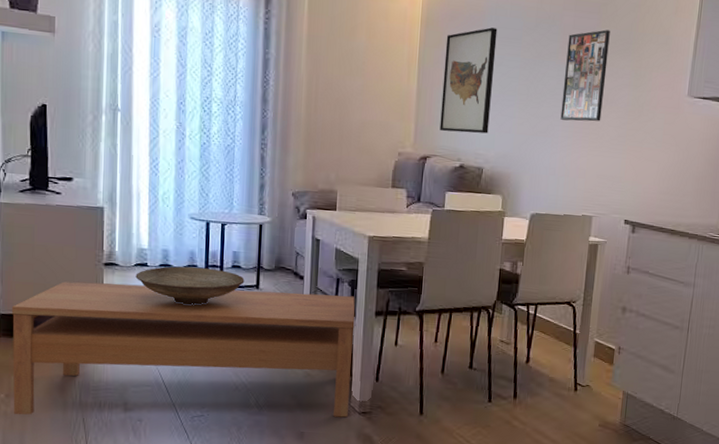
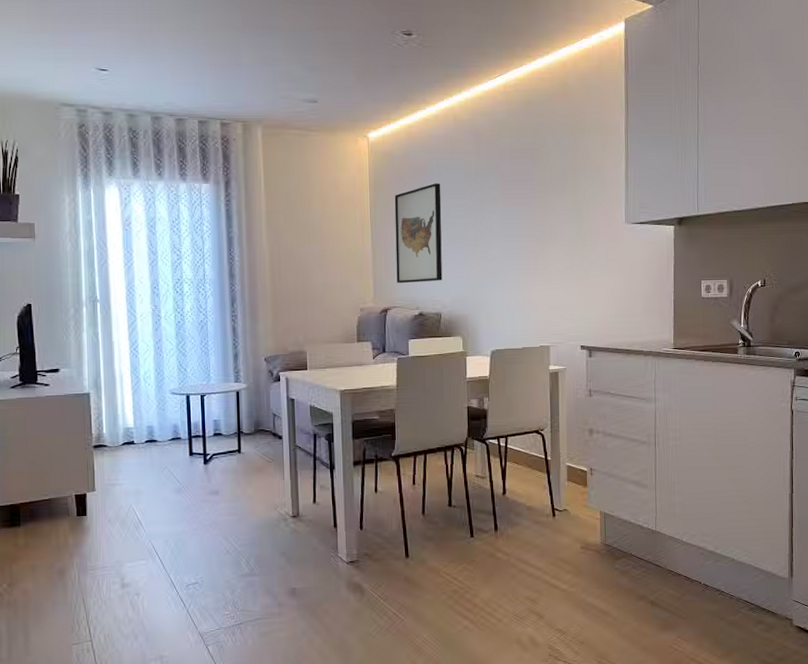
coffee table: present [11,280,355,418] -> none [9,449,336,603]
decorative bowl: present [135,266,245,305] -> none [124,439,227,476]
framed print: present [560,29,610,122] -> none [507,172,547,259]

